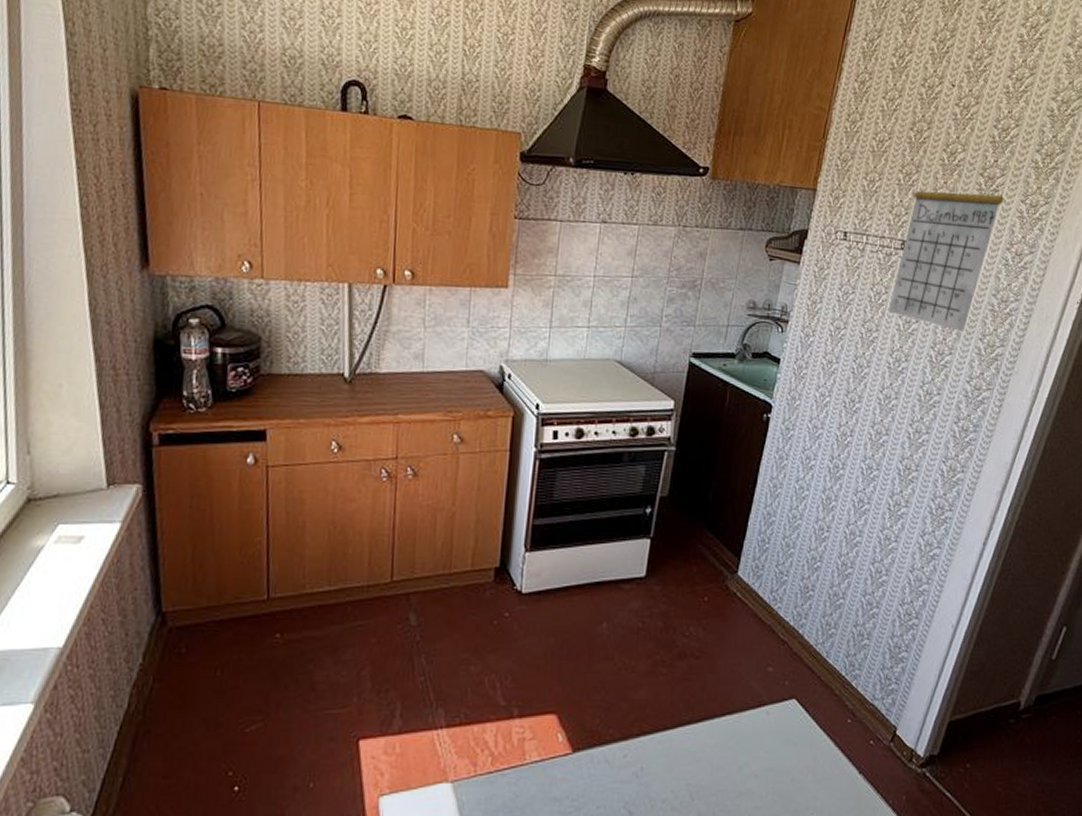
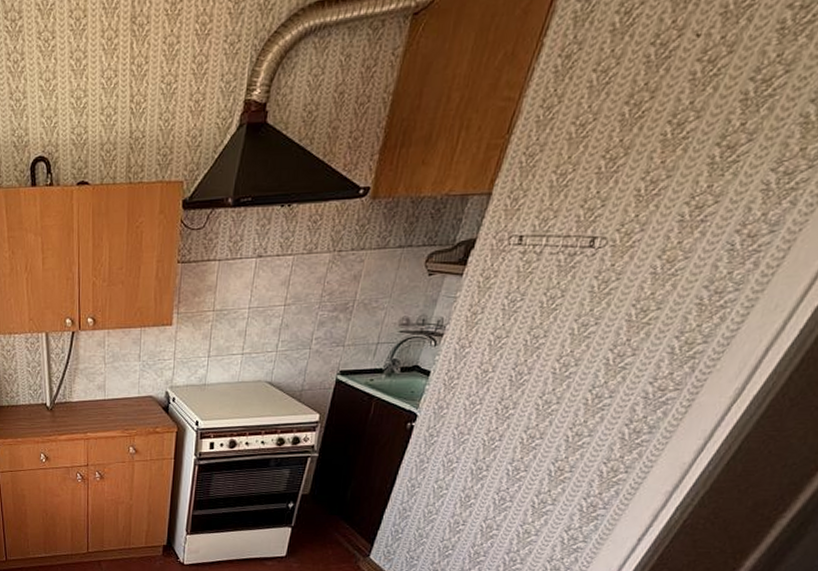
calendar: present [888,162,1004,331] -> none [561,131,746,330]

